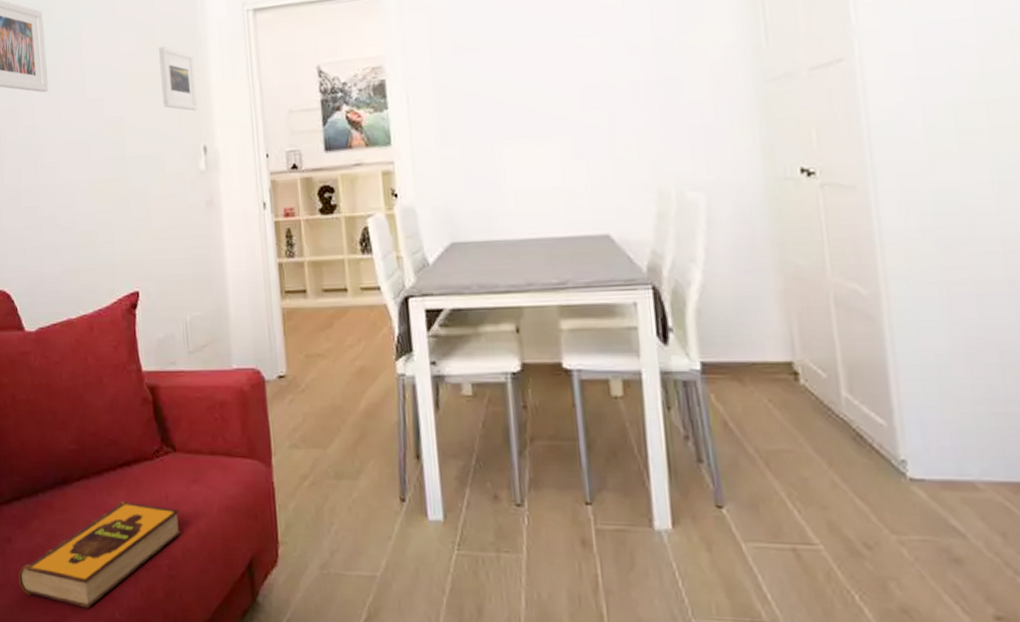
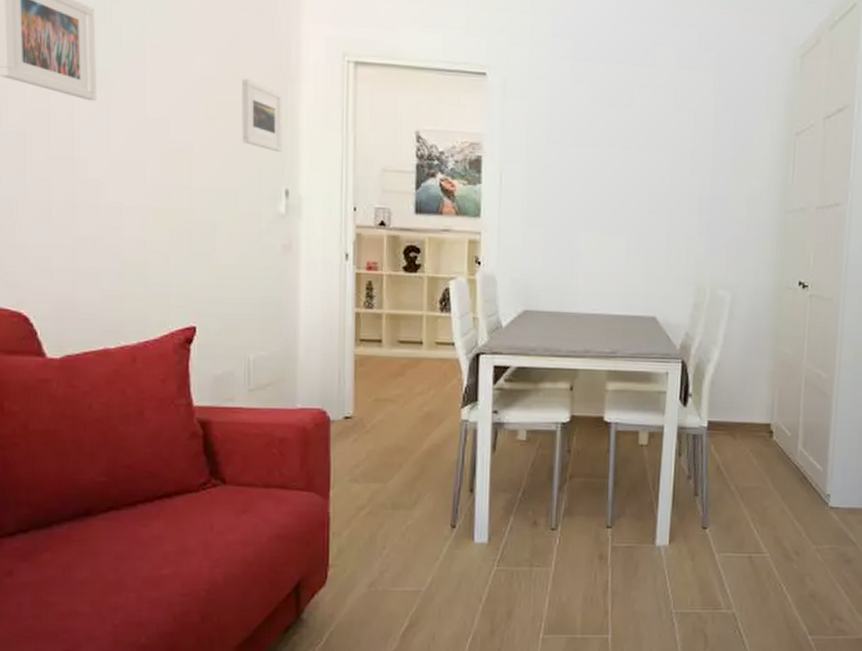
hardback book: present [19,501,182,608] -> none [21,531,225,635]

